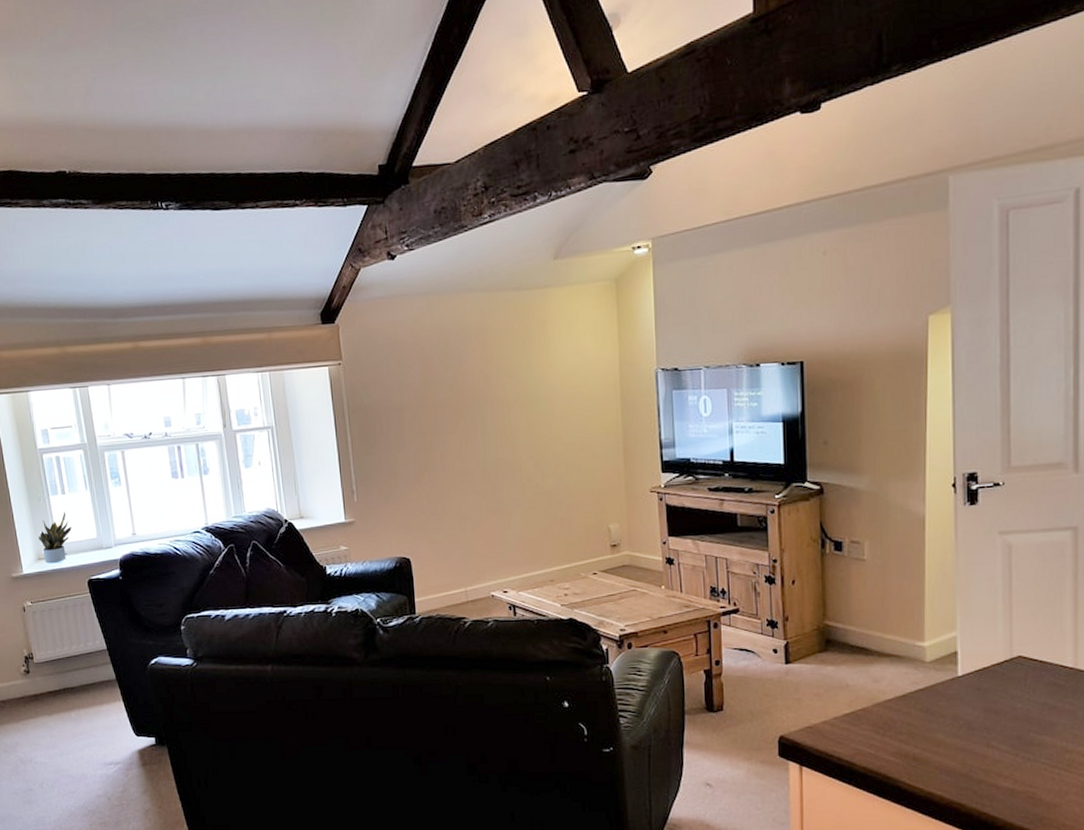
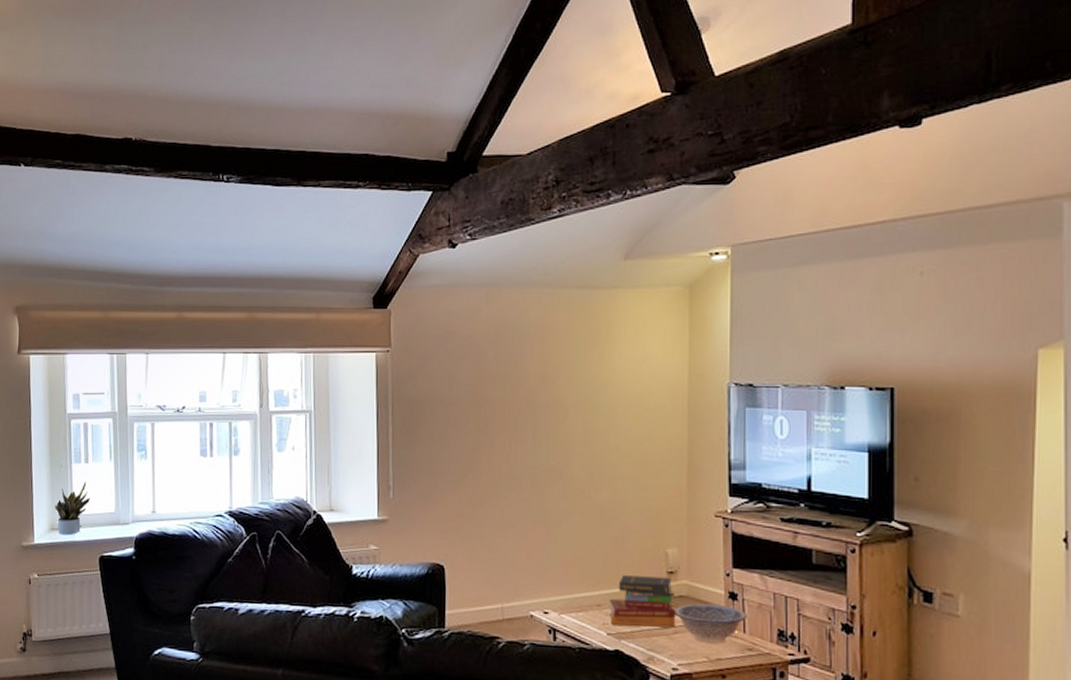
books: none [560,550,621,596] -> present [609,575,676,628]
decorative bowl: none [618,570,683,605] -> present [673,604,747,644]

